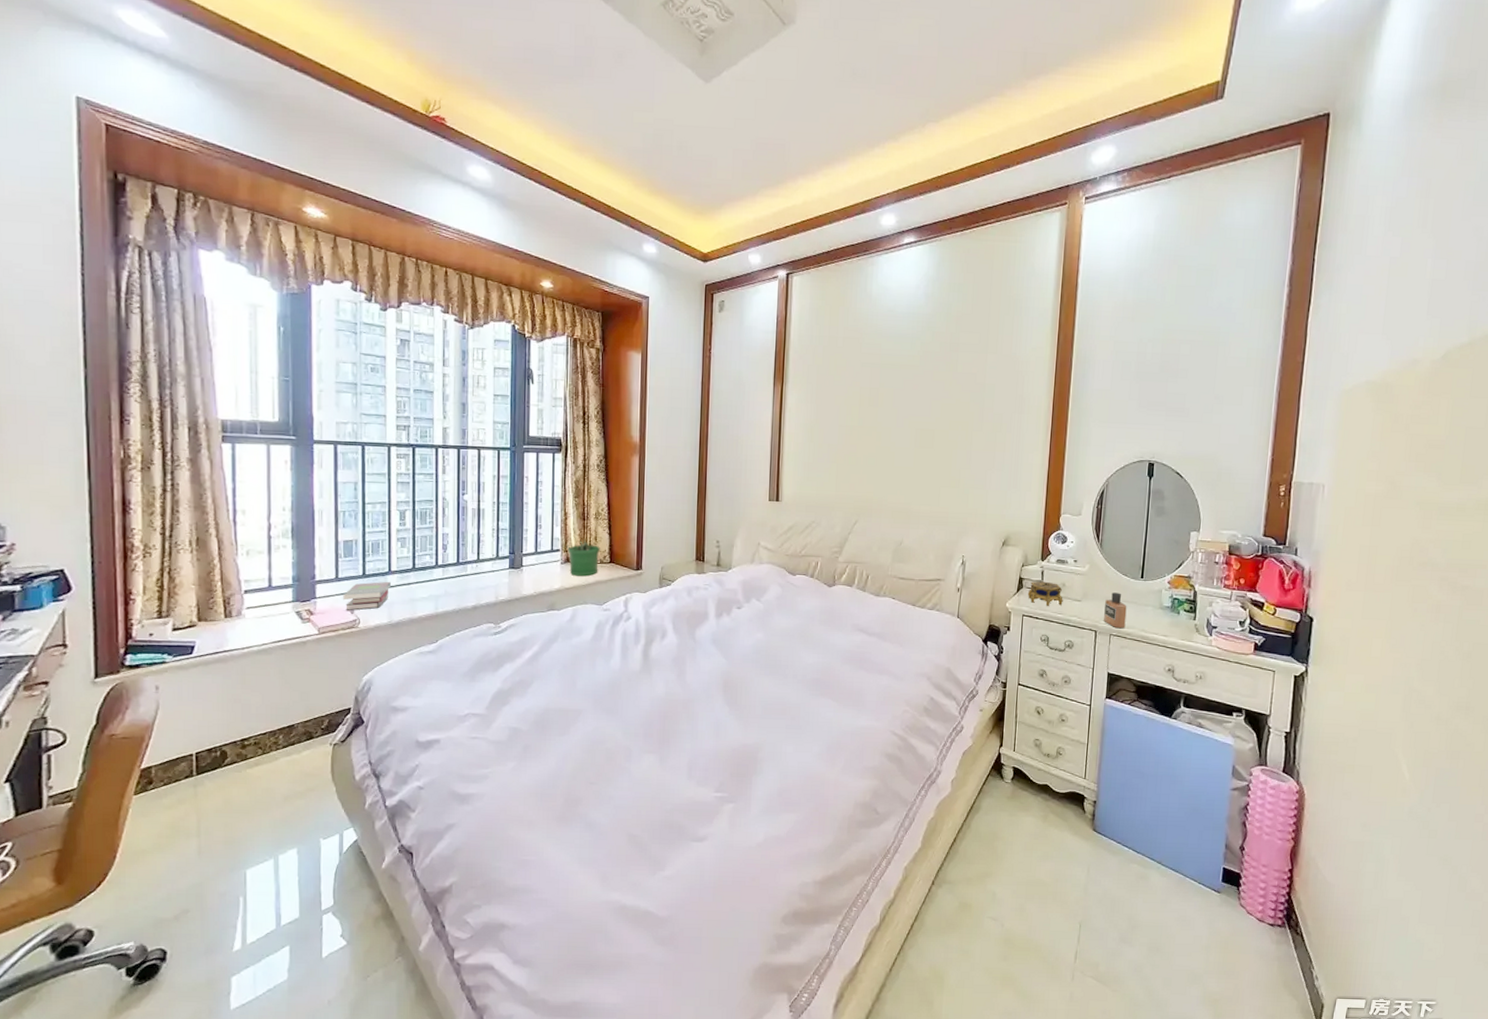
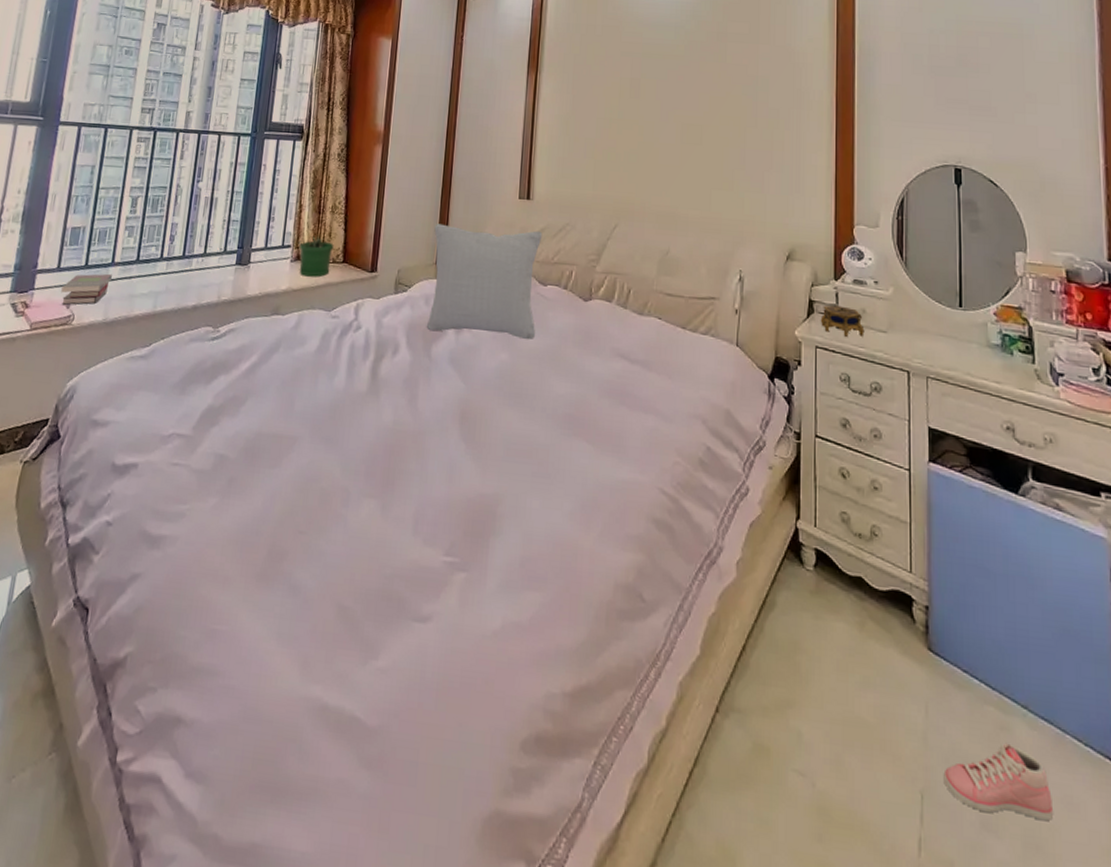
pillow: none [691,525,791,621] -> present [427,224,543,341]
sneaker: none [1096,887,1172,933] -> present [943,742,1054,822]
perfume: present [1104,592,1127,629] -> none [917,323,946,370]

